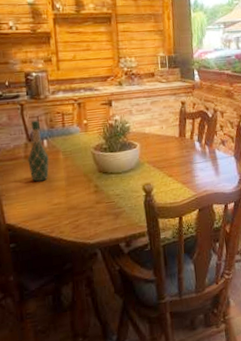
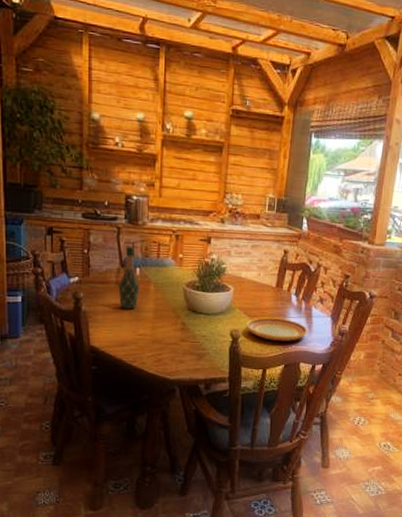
plate: none [157,165,215,189] -> present [246,317,307,341]

